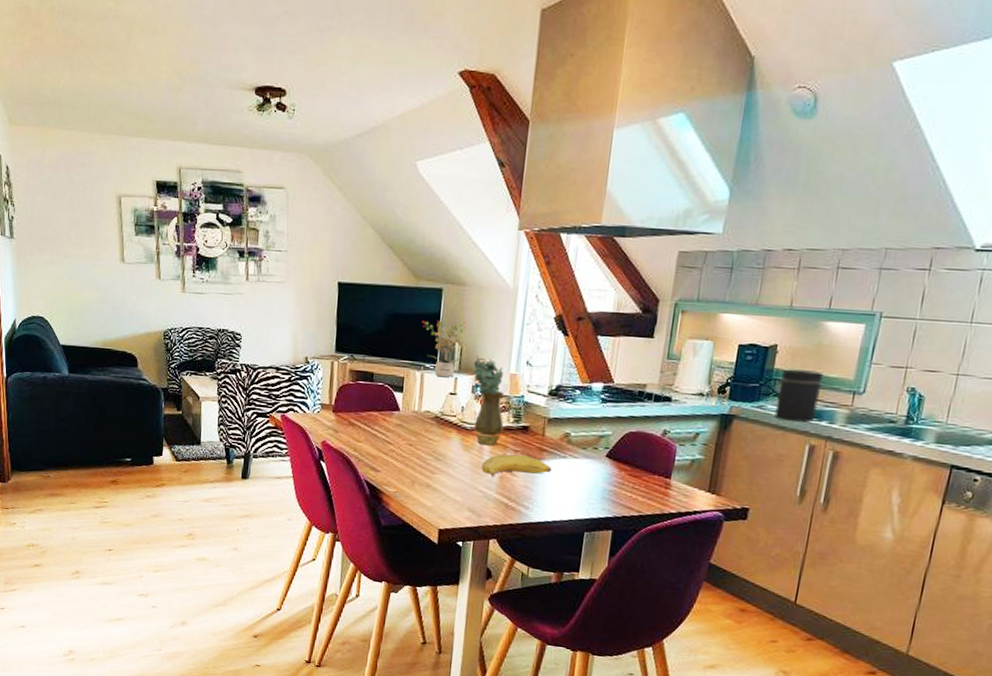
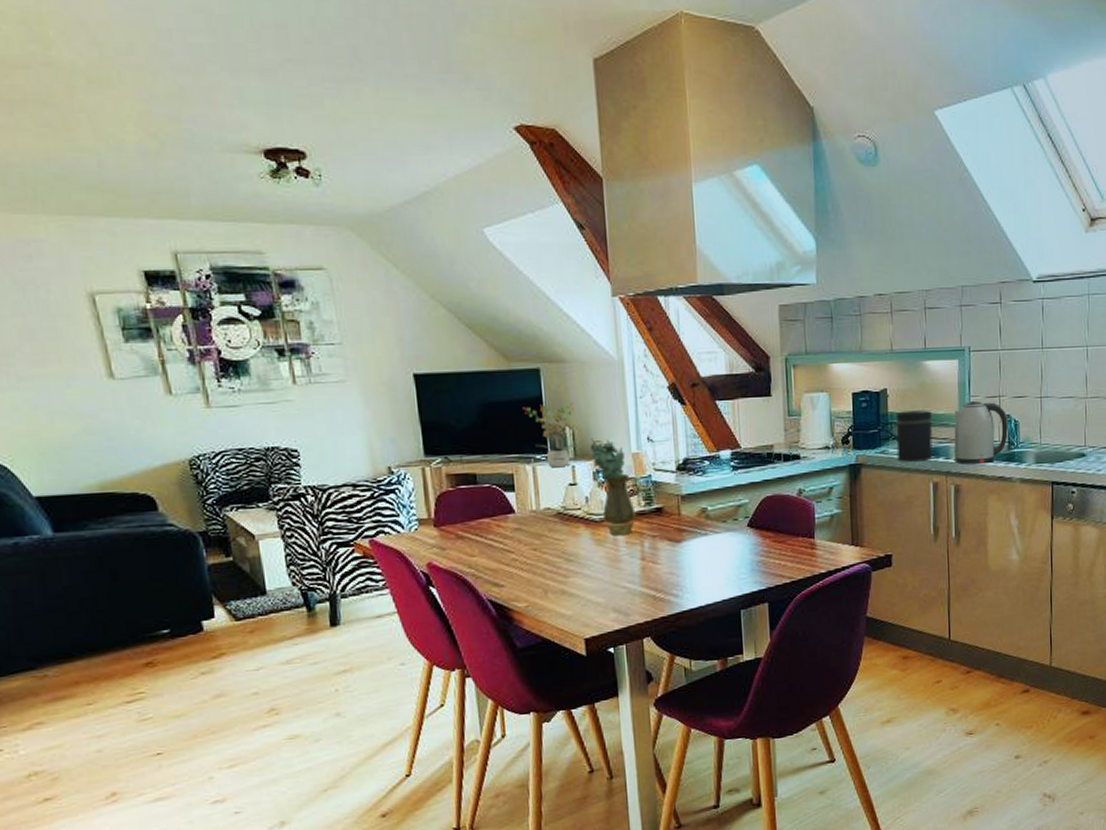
fruit: present [481,454,551,478] -> none [619,539,694,570]
kettle: none [838,369,912,436] -> present [953,401,1008,466]

